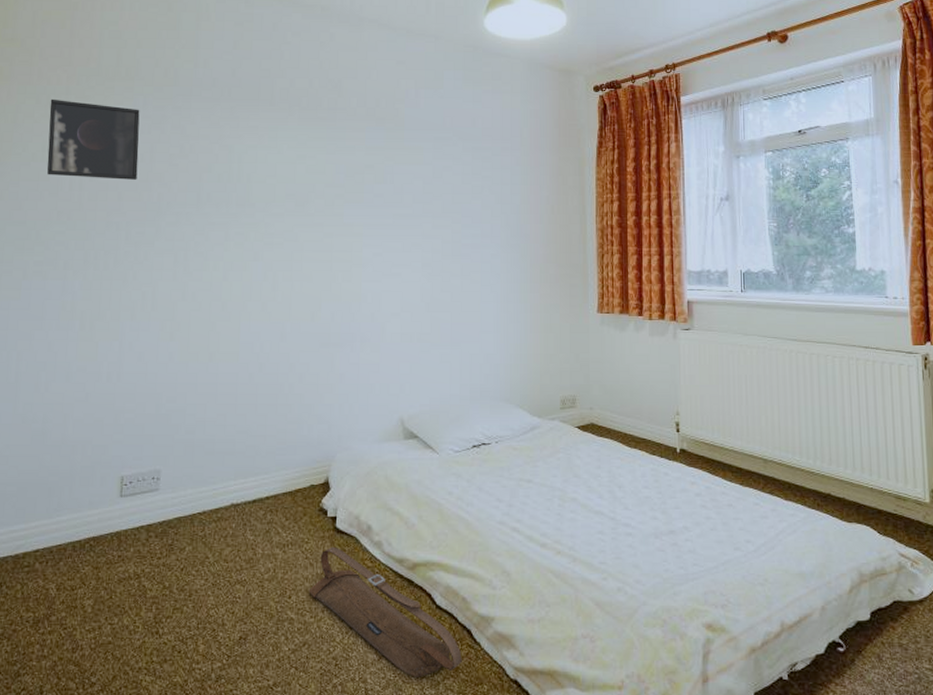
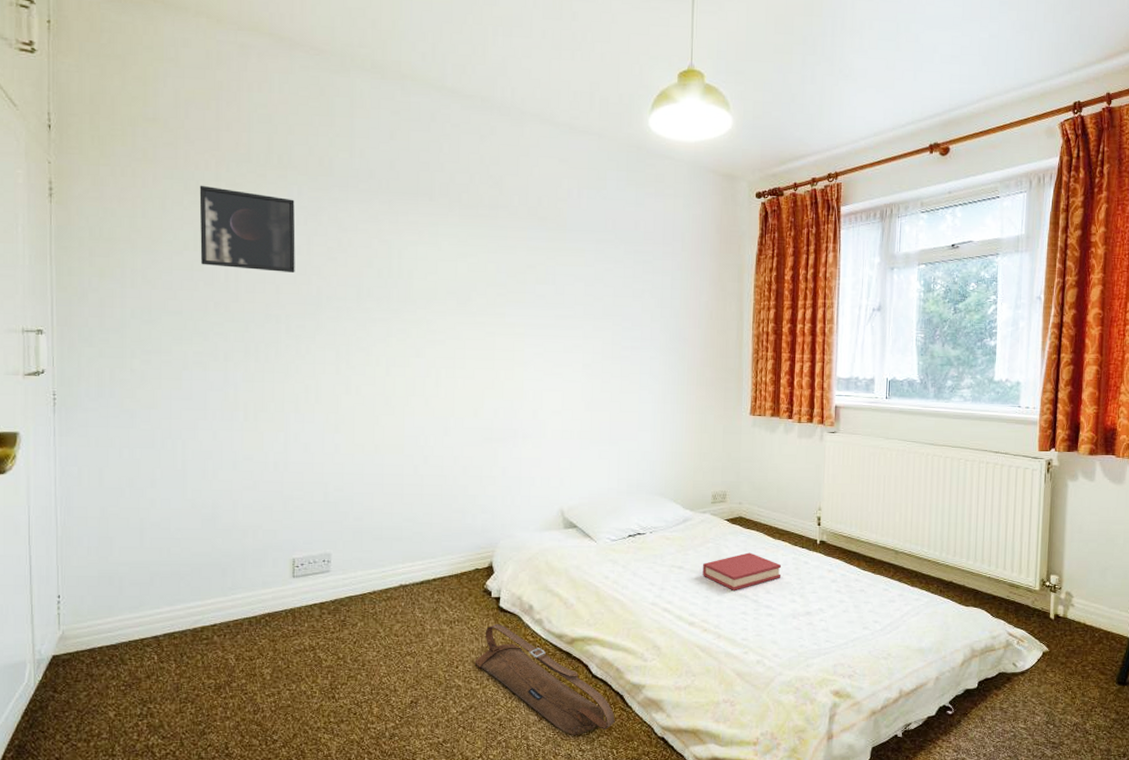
hardback book: none [554,463,640,506] -> present [703,552,782,590]

